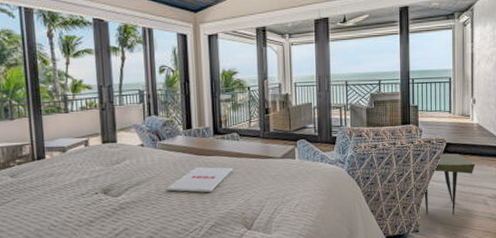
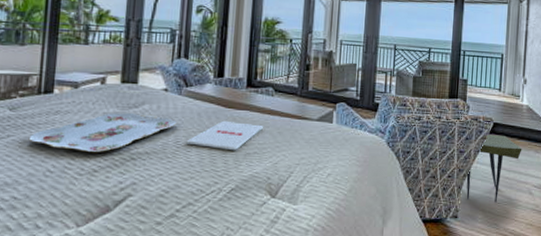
serving tray: none [31,168,156,207] -> present [28,112,177,153]

